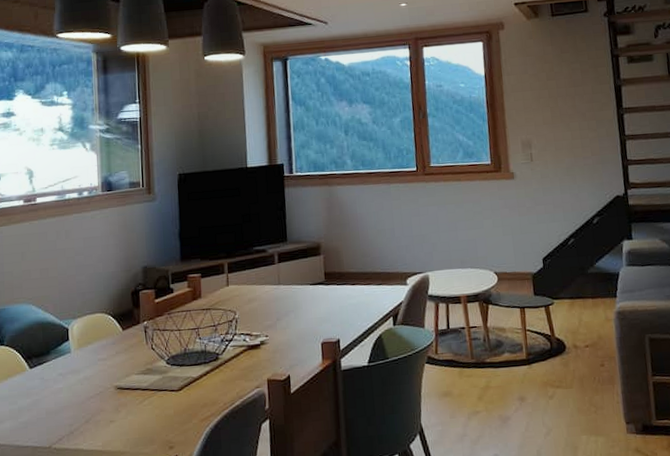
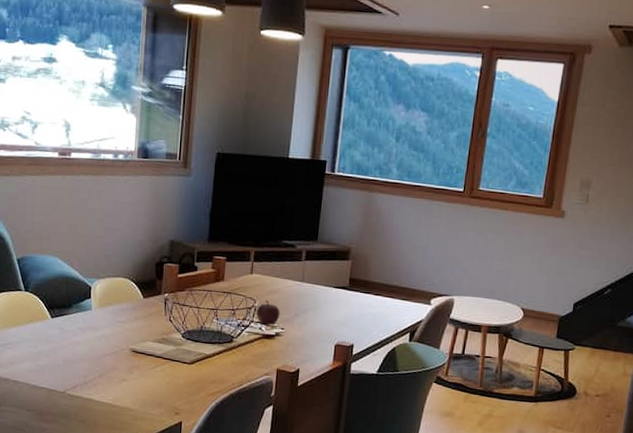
fruit: none [237,310,262,335] -> present [255,300,280,325]

